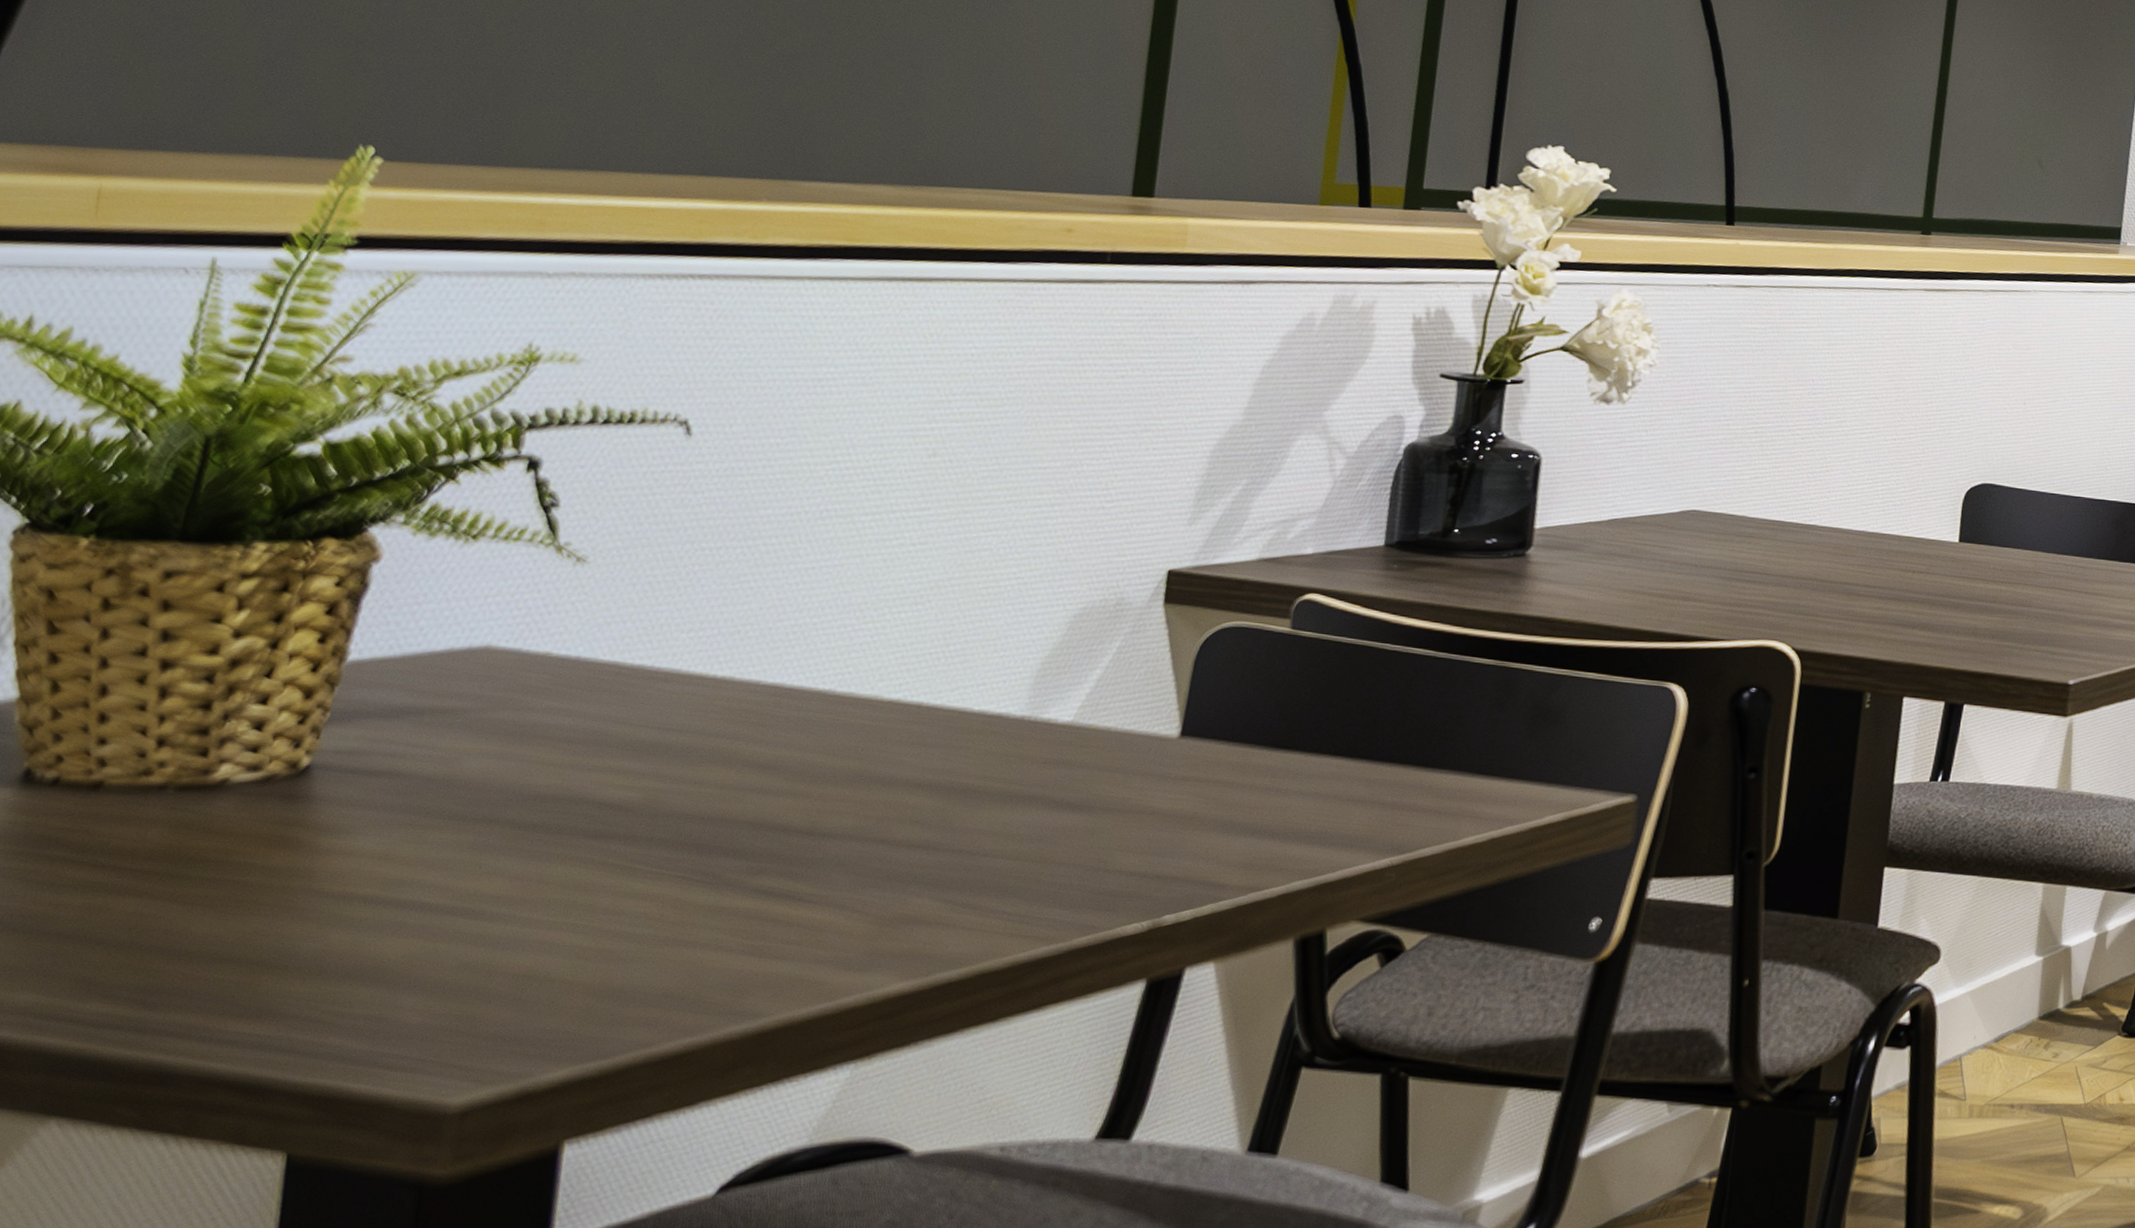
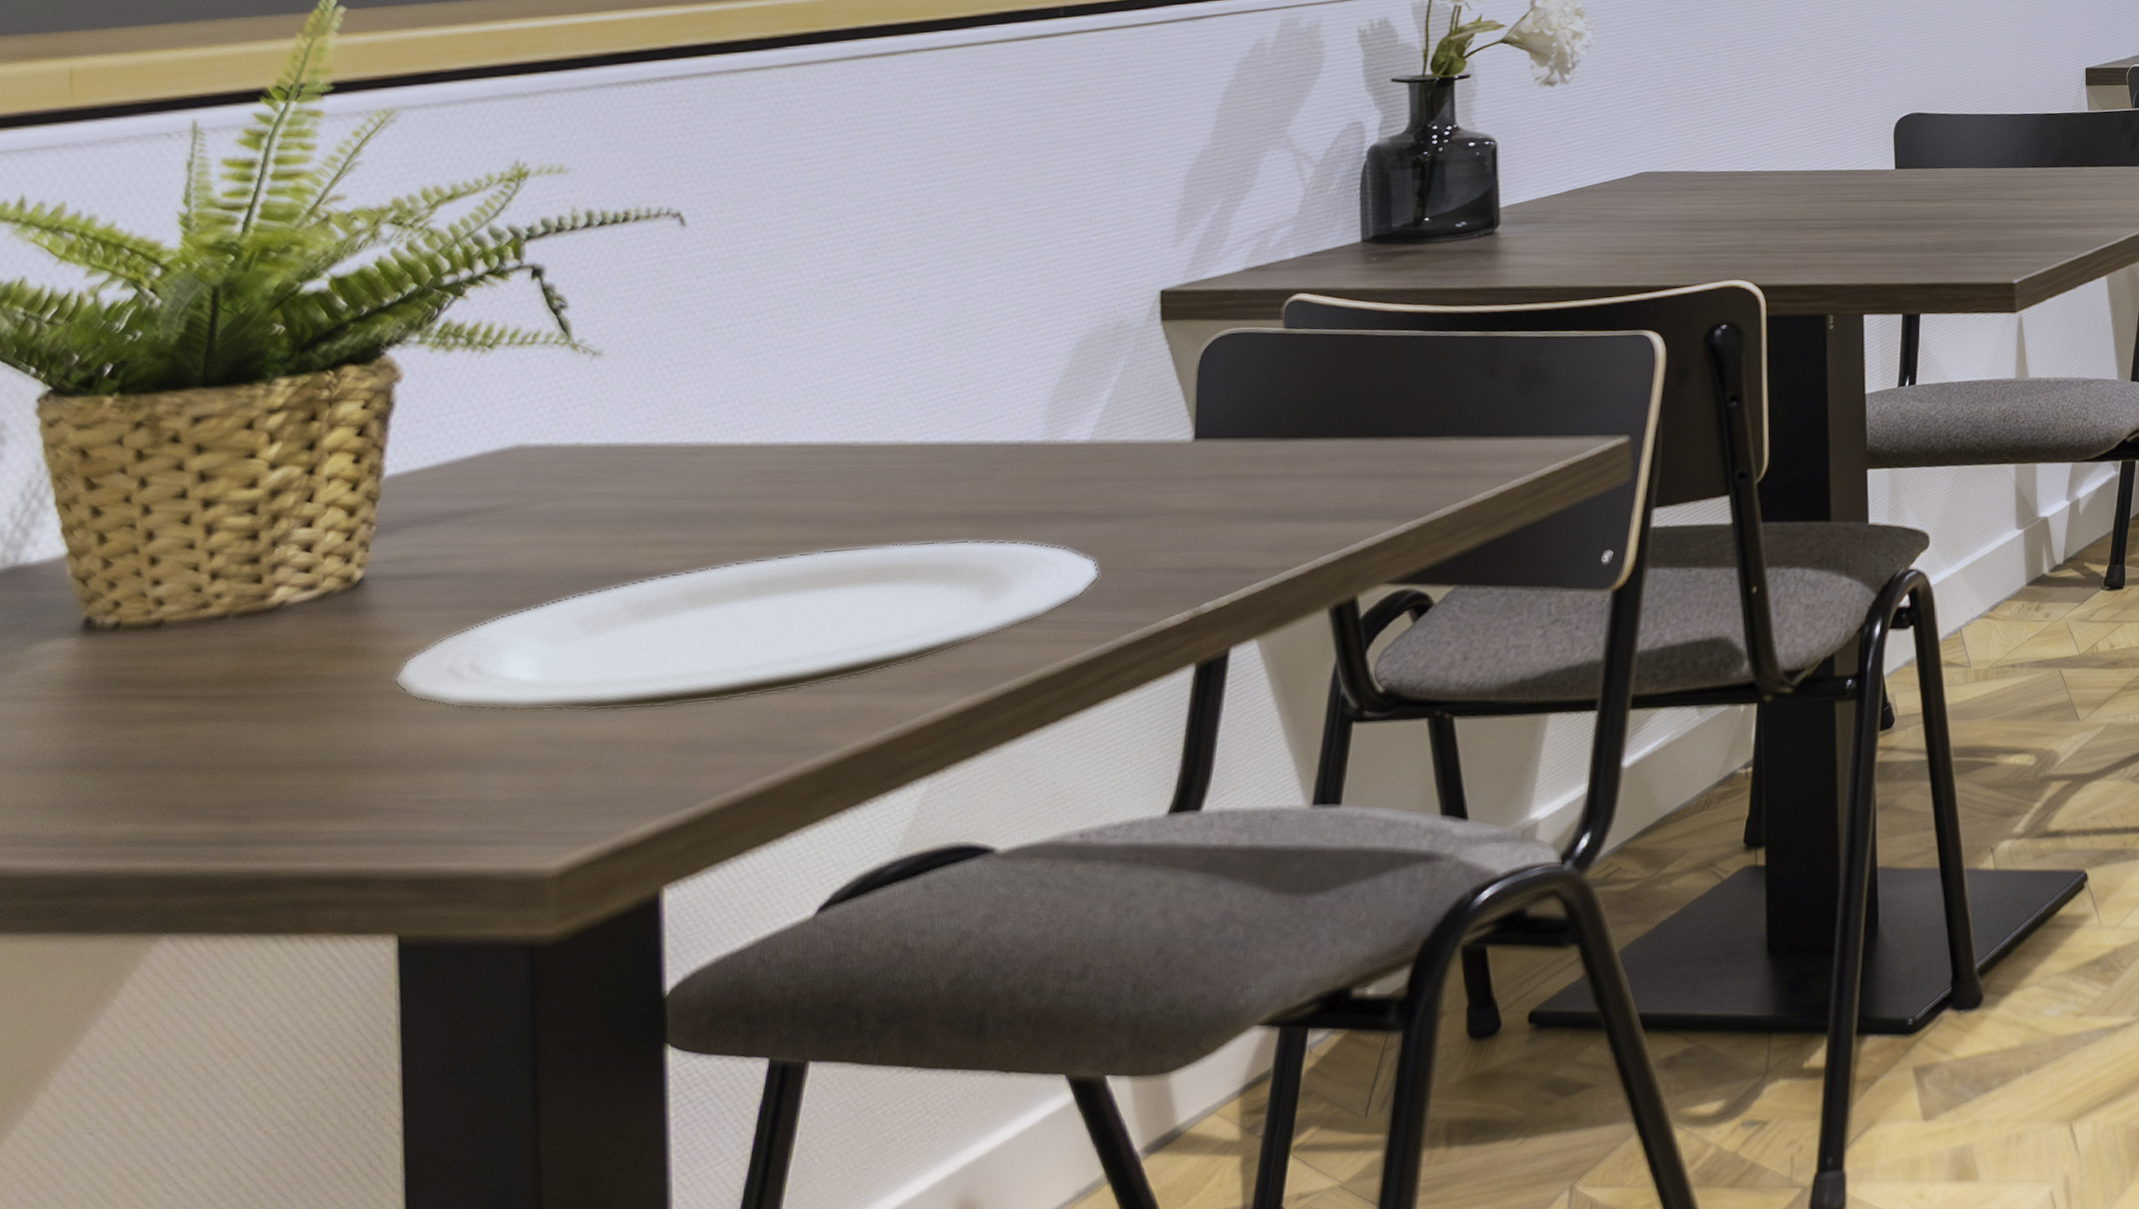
plate: none [324,802,1062,951] -> present [394,540,1100,713]

